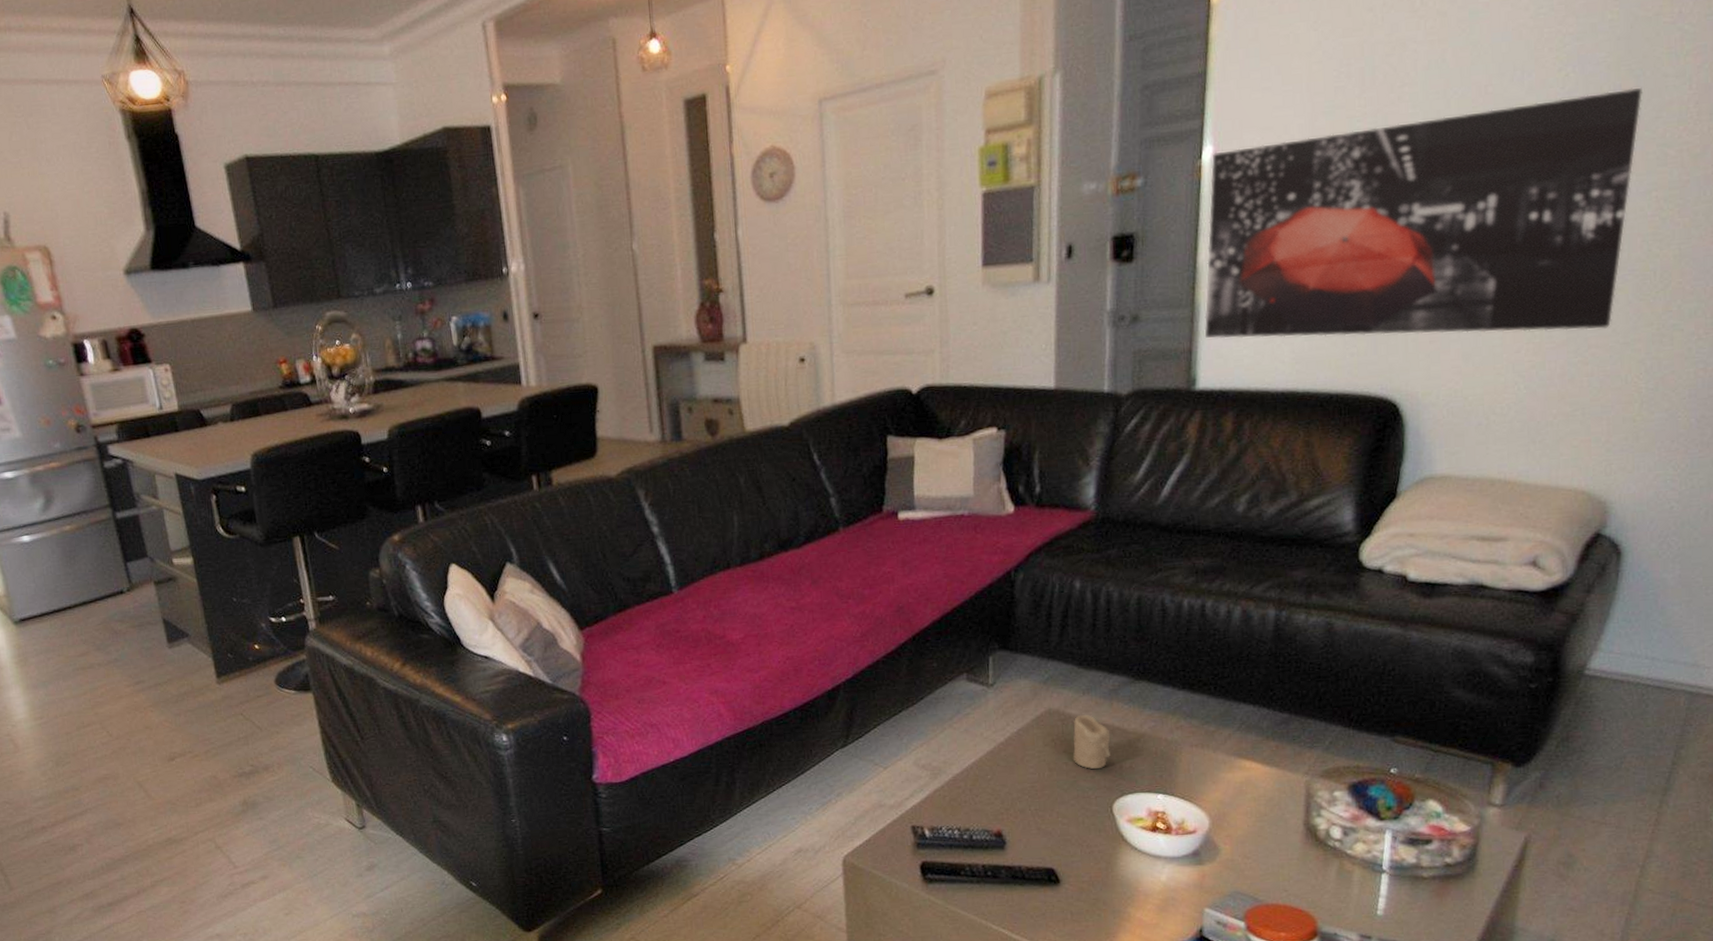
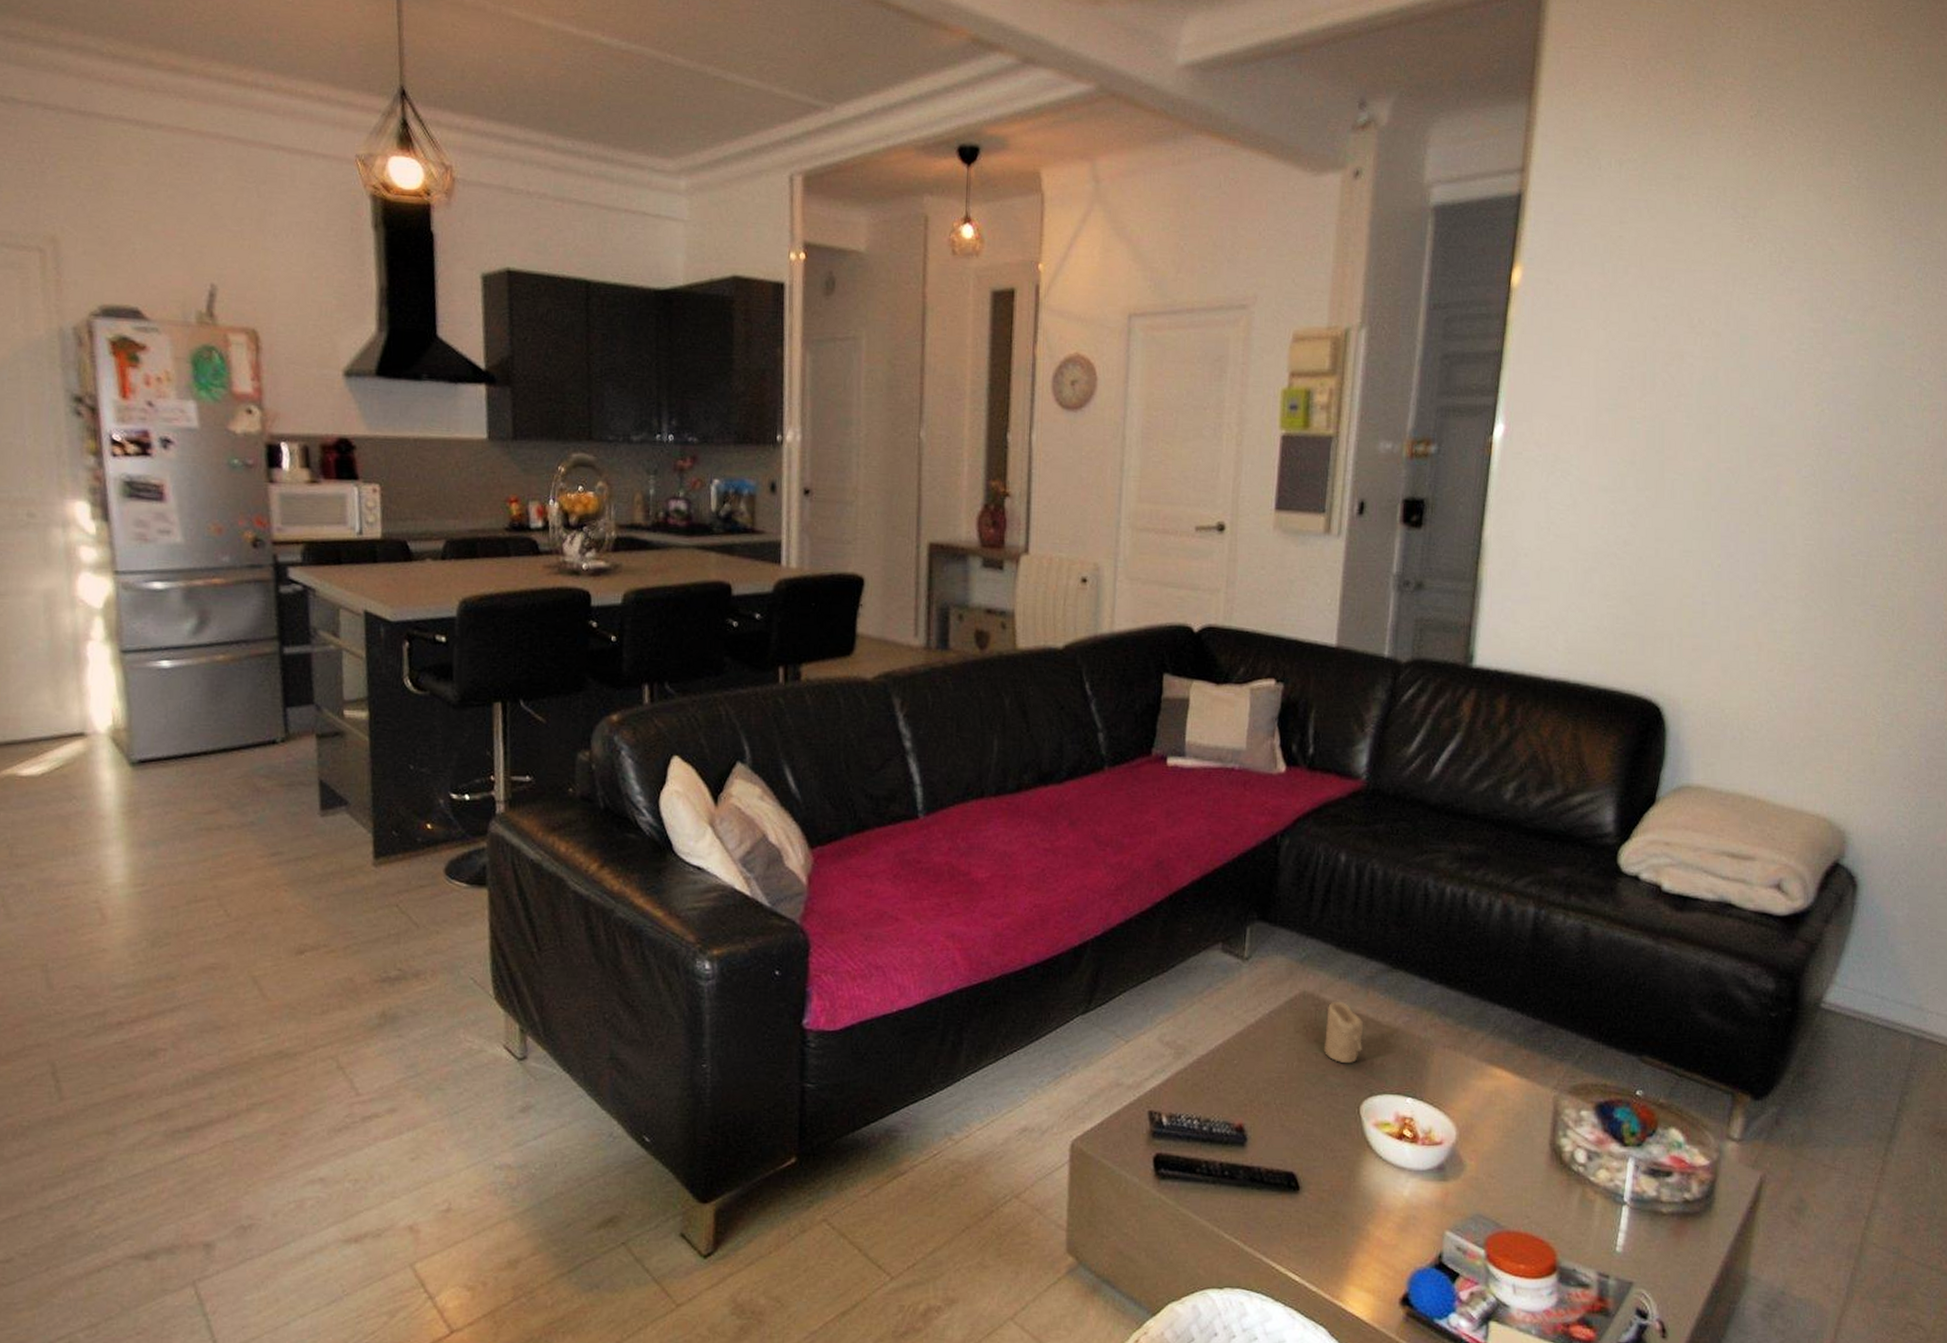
wall art: present [1204,88,1644,339] -> none [1484,431,1887,659]

